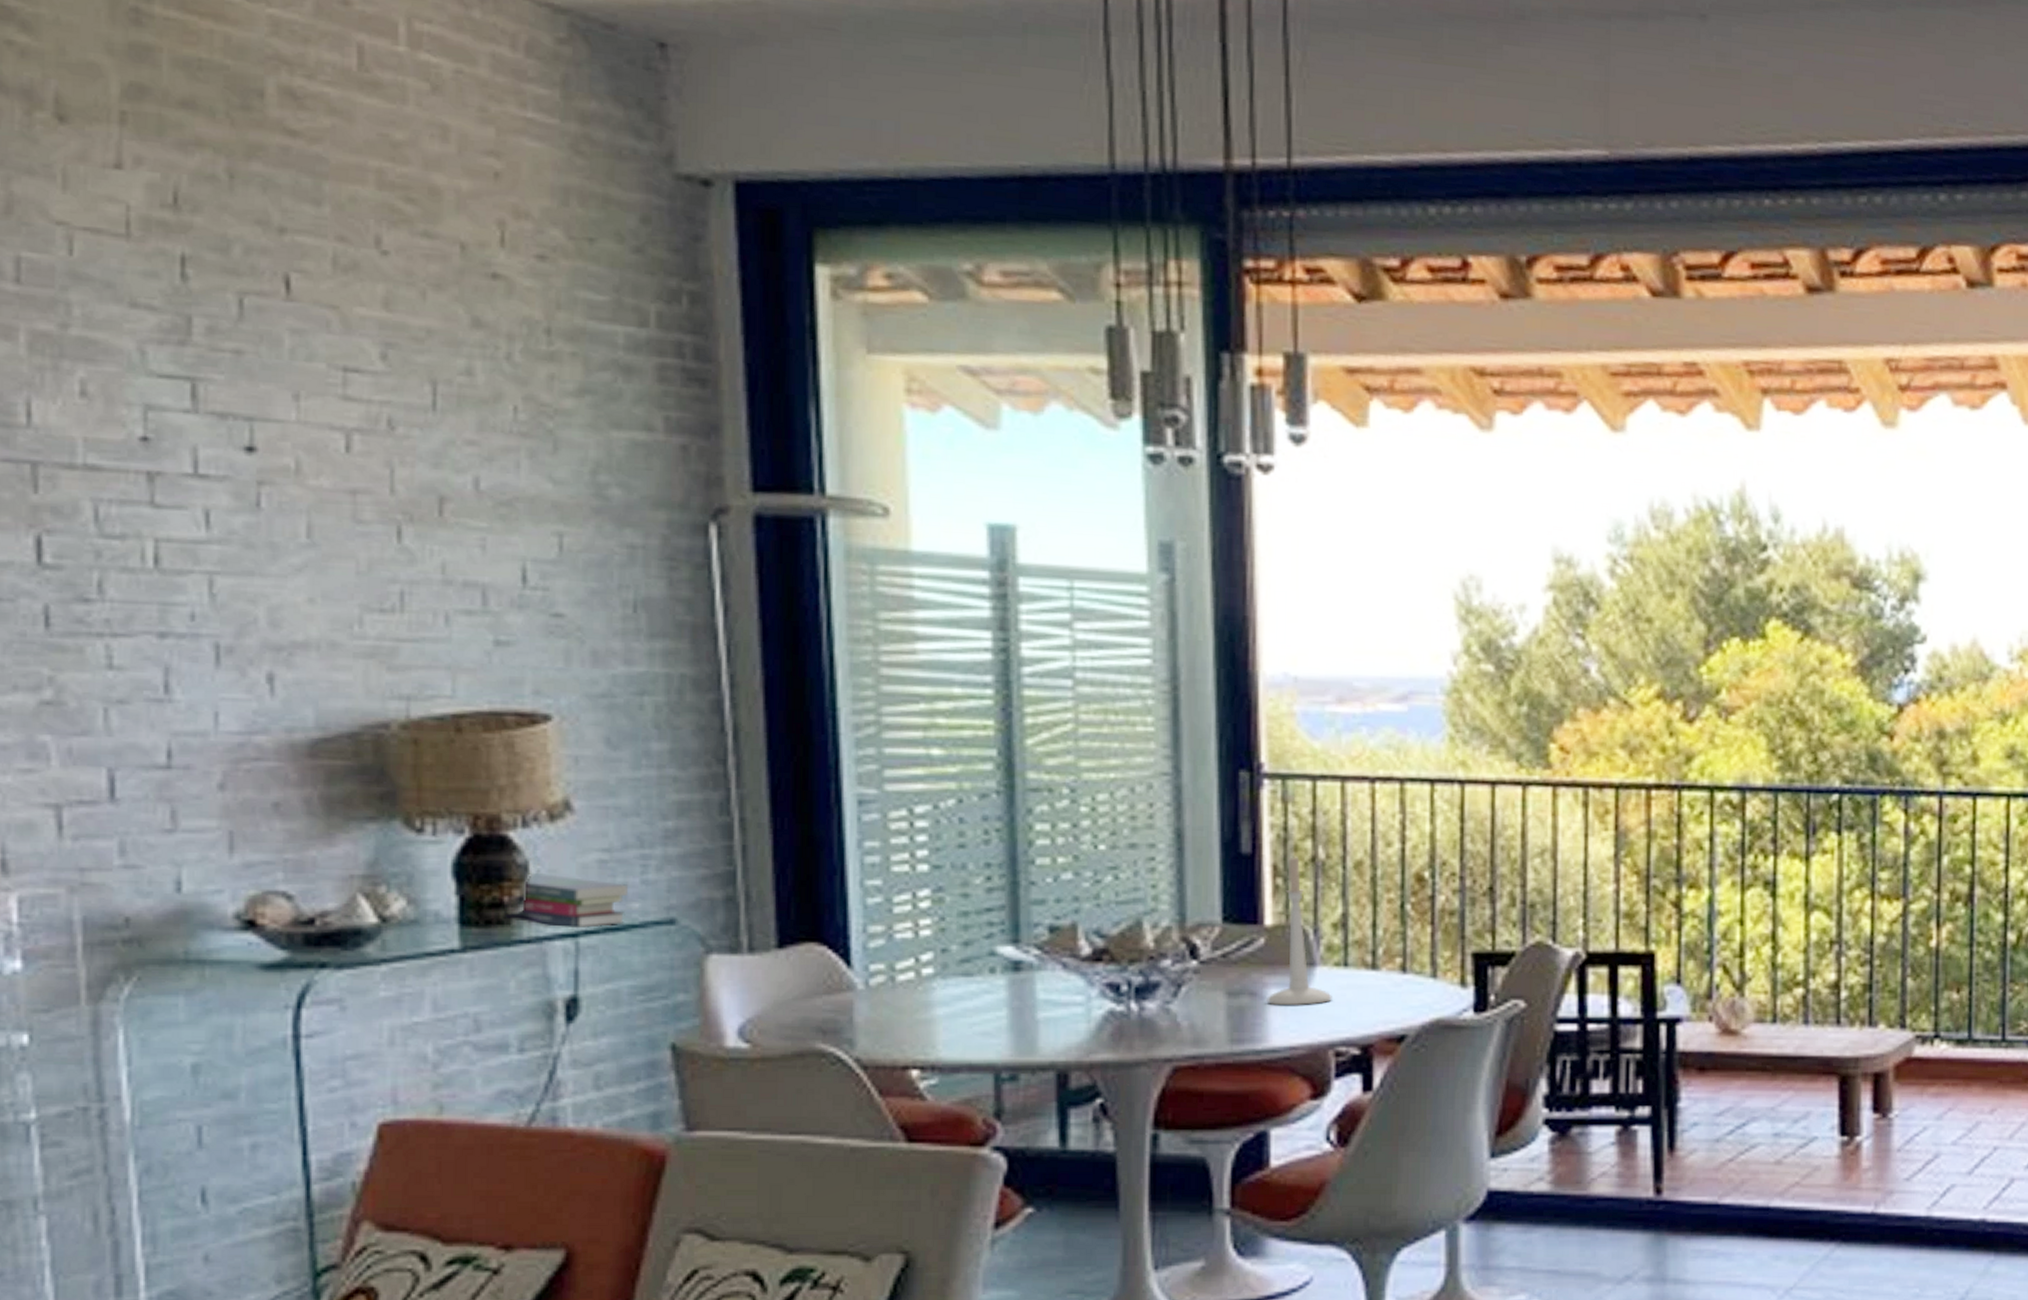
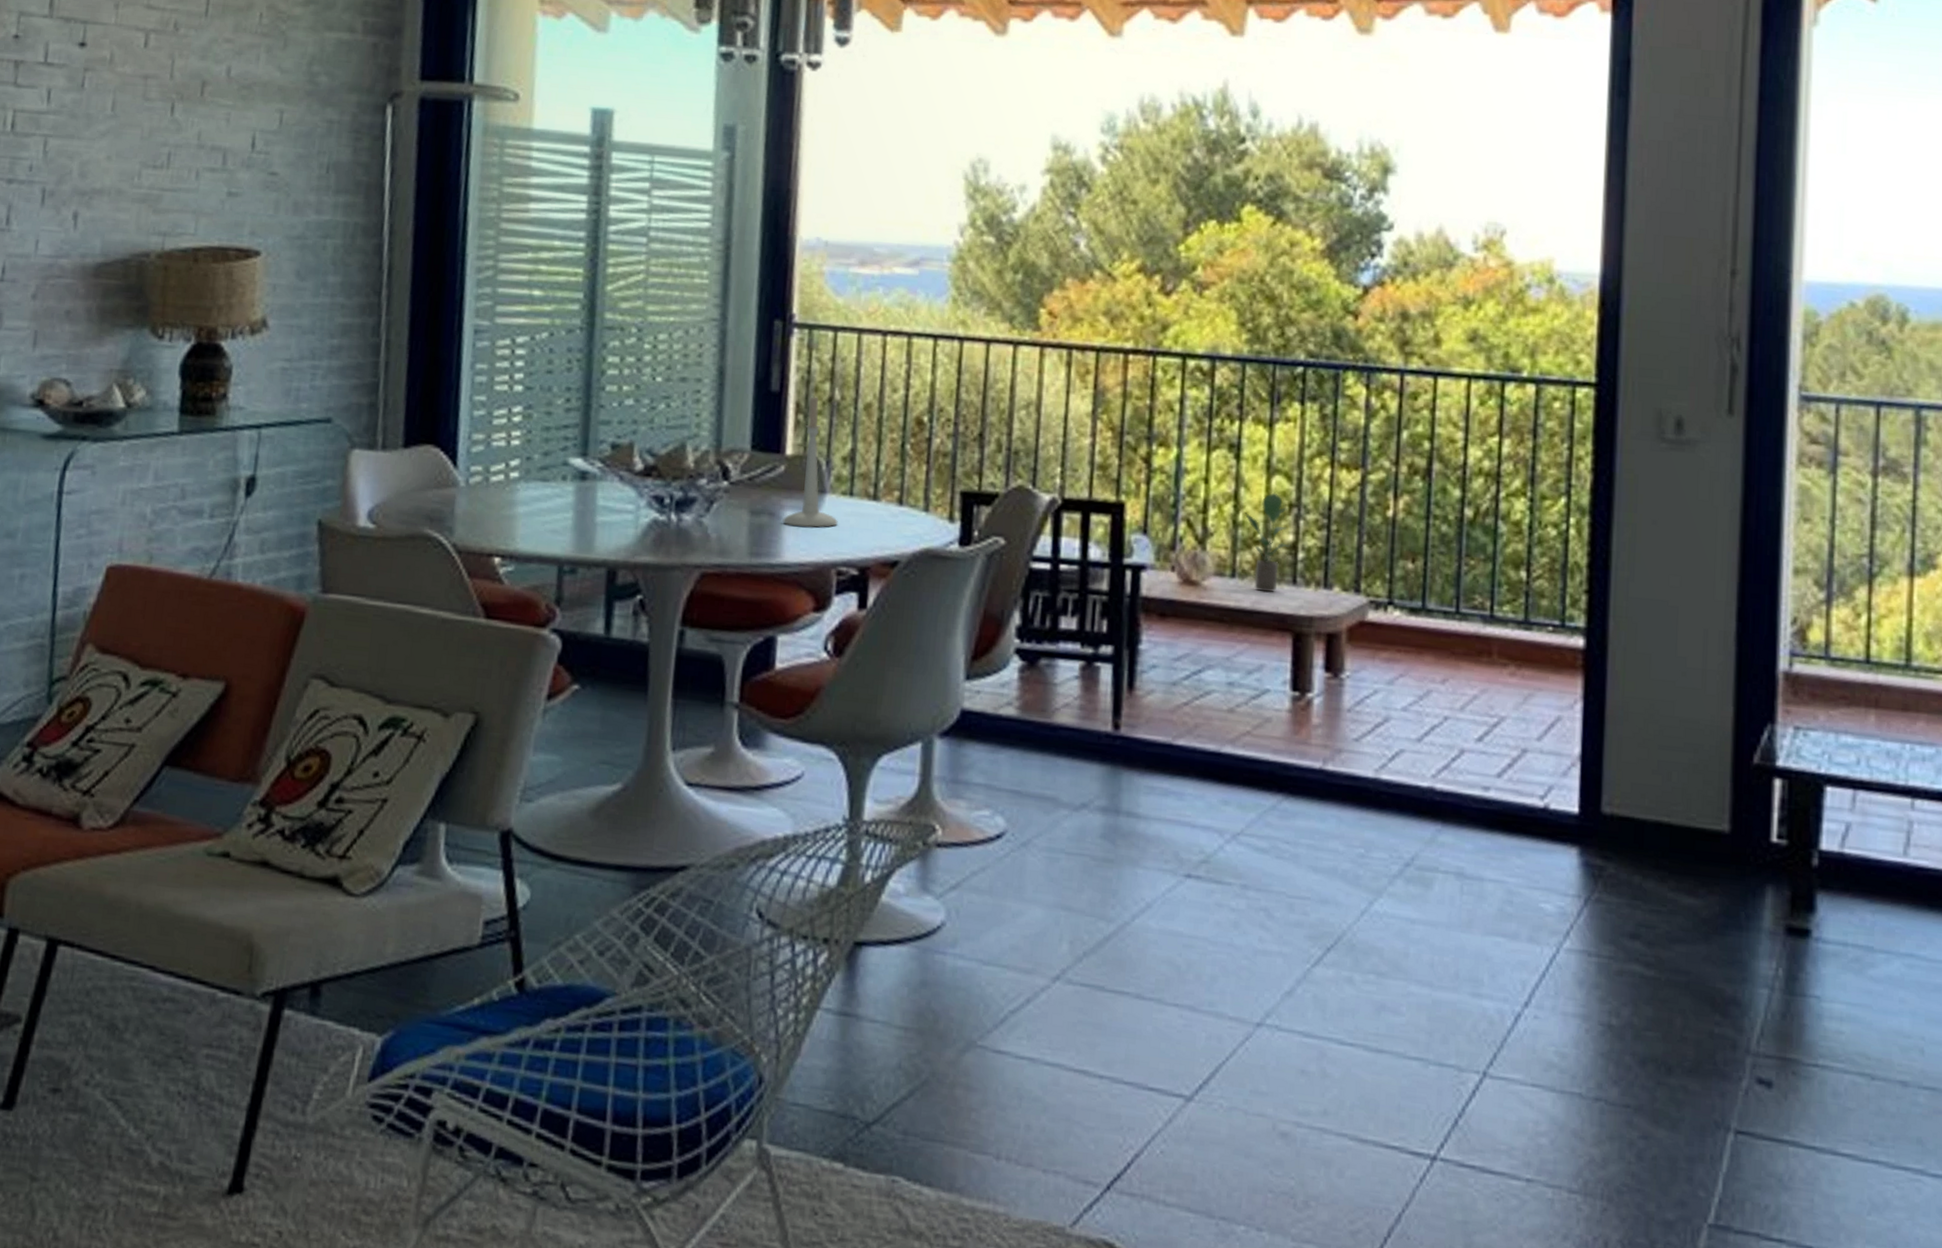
books: present [504,873,628,929] -> none [211,375,300,422]
potted plant: none [1783,930,1832,1036] -> present [1244,492,1290,593]

